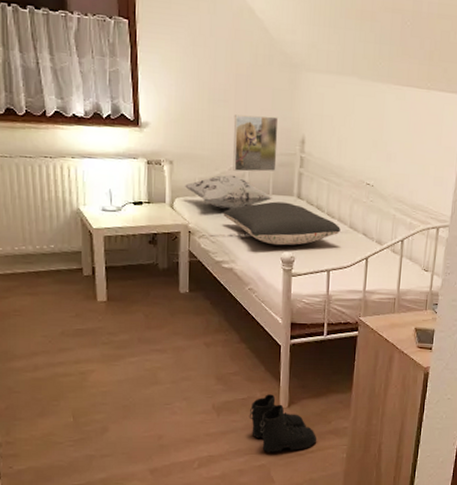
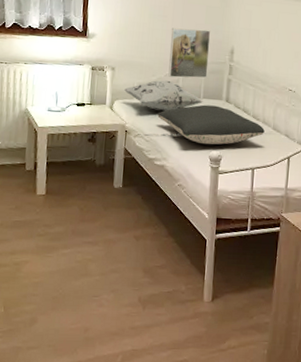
boots: present [249,394,317,452] -> none [173,288,239,348]

